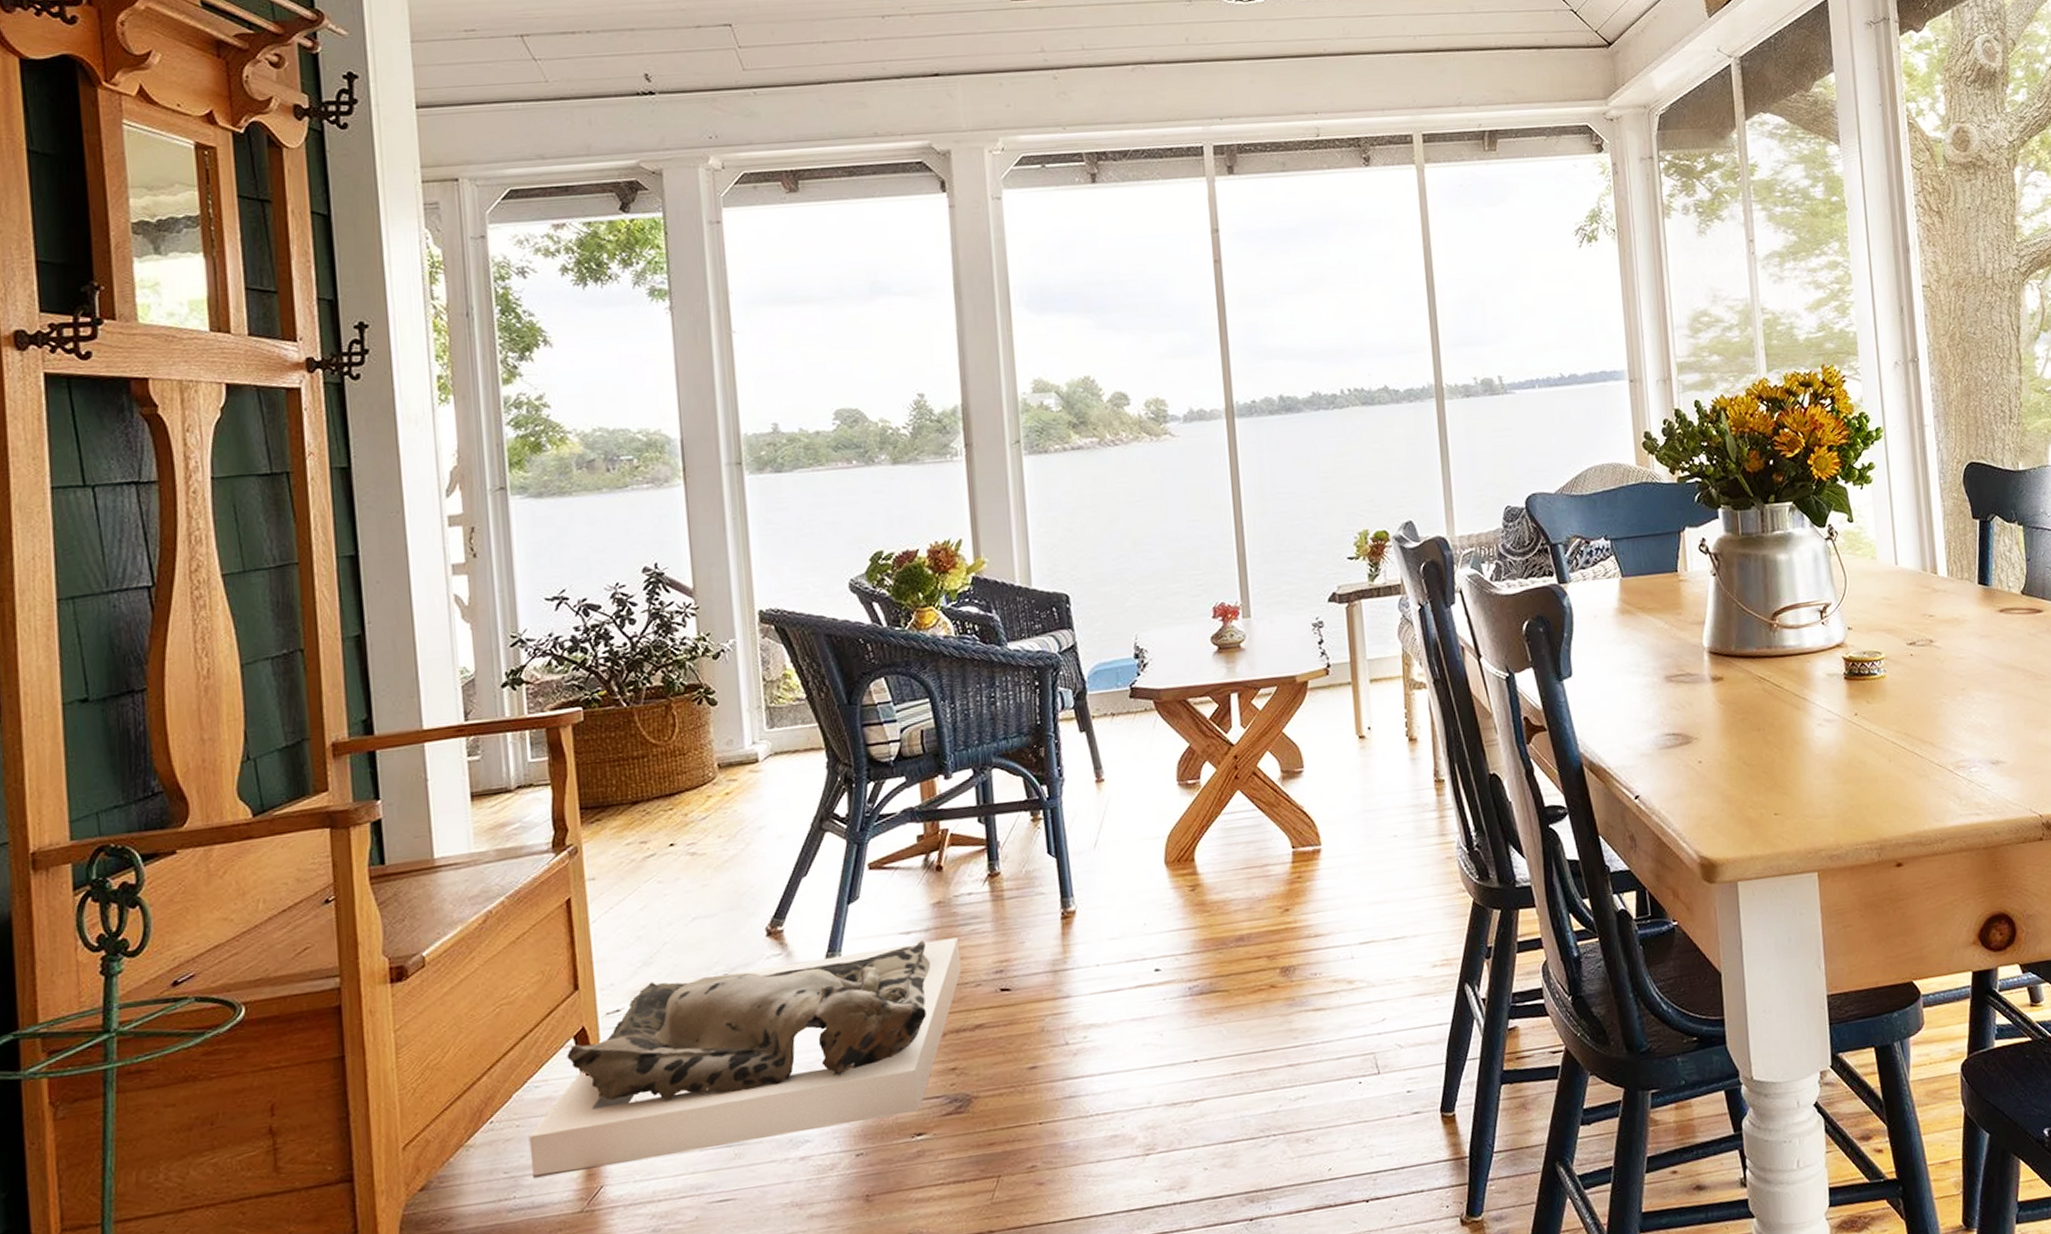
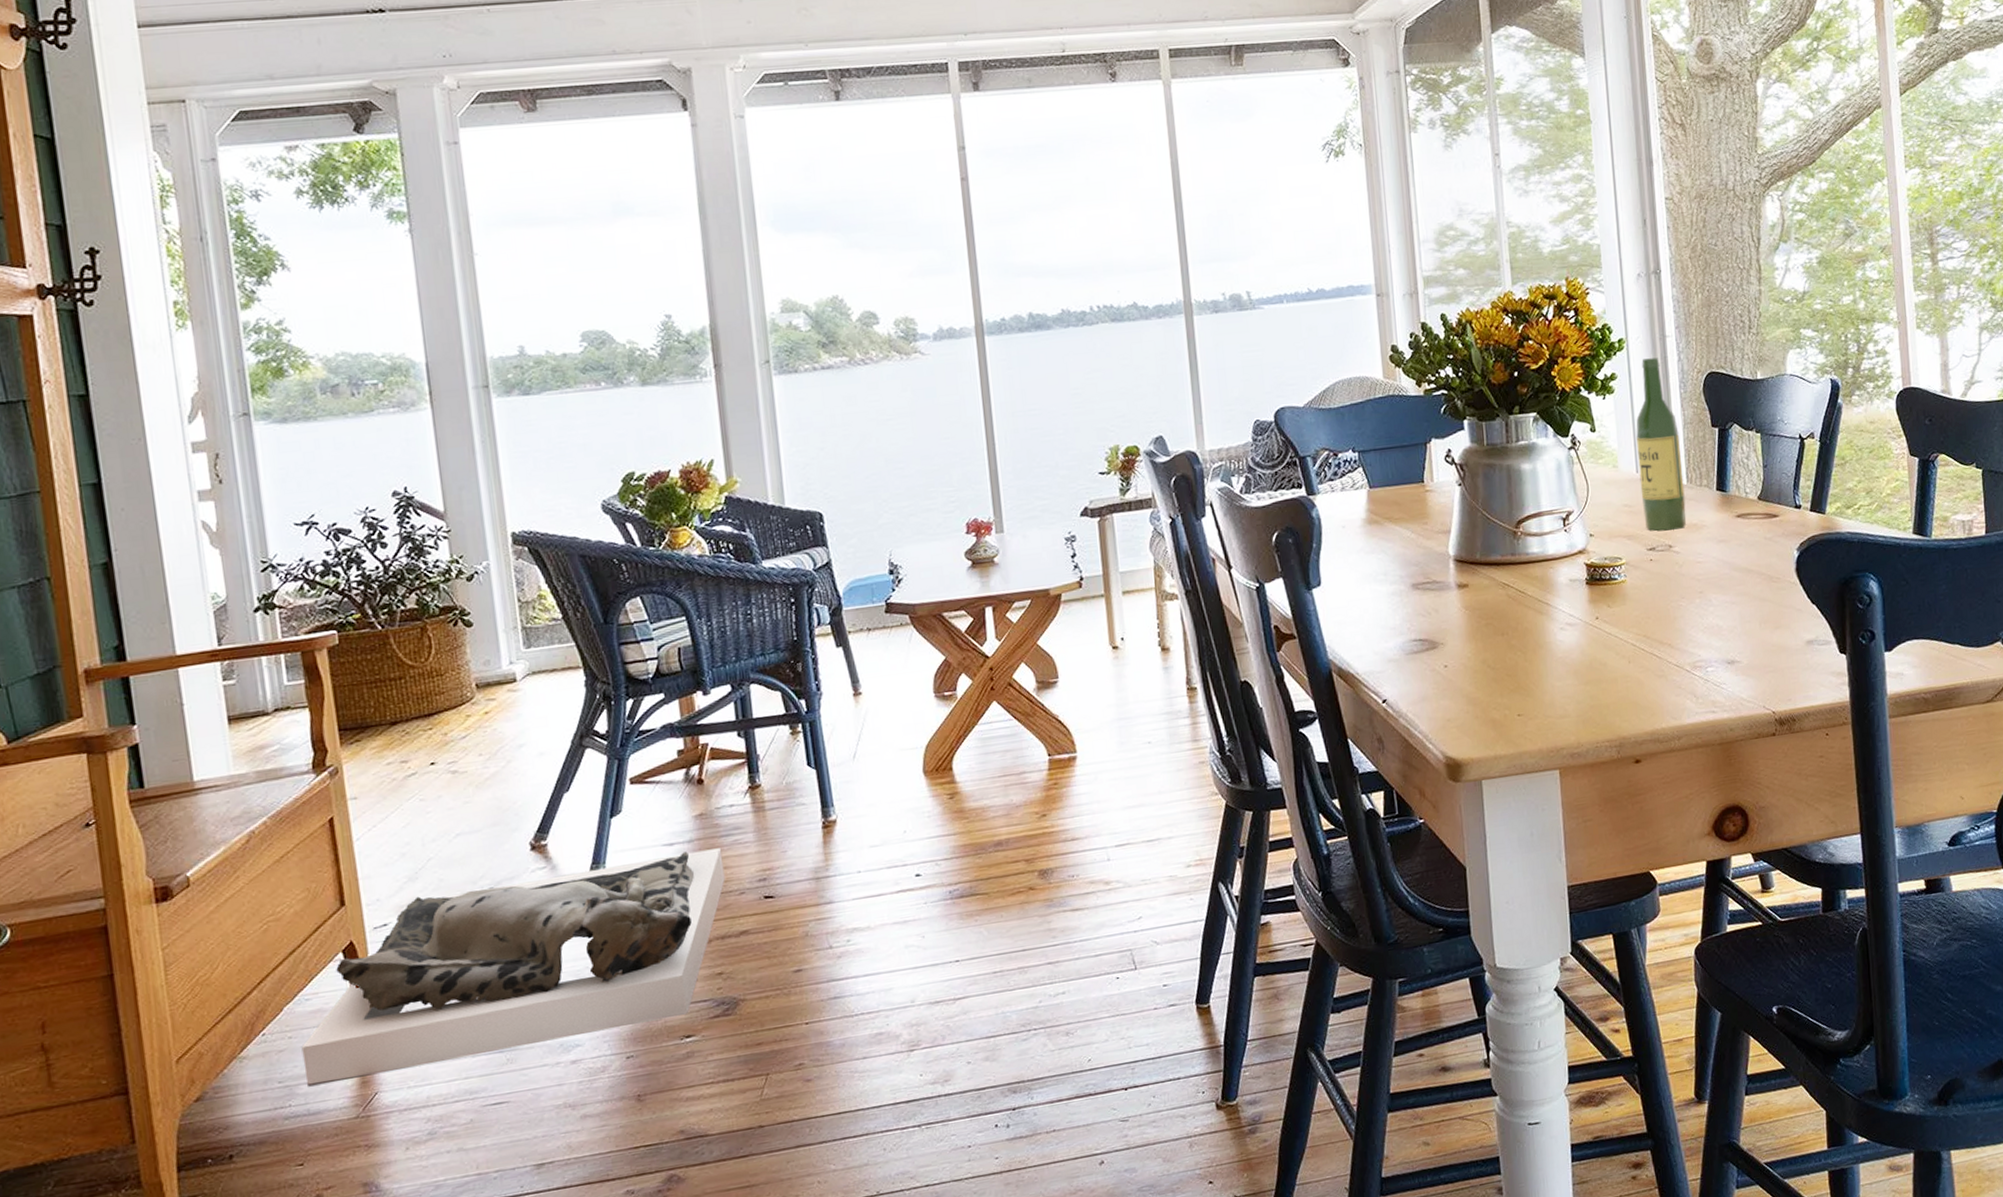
wine bottle: none [1894,447,1948,625] -> present [1636,357,1687,531]

